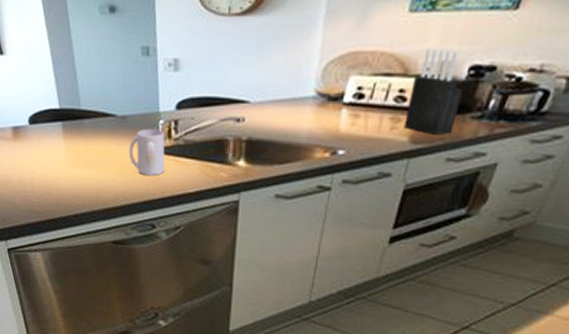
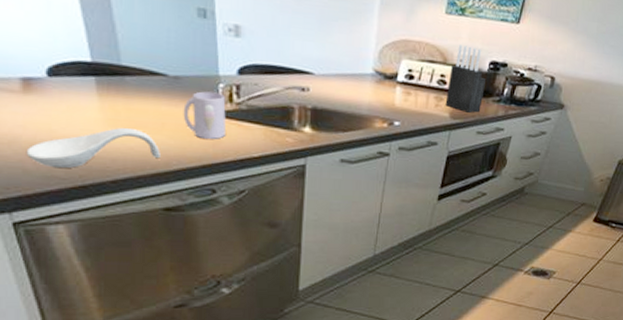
spoon rest: none [15,167,110,204] -> present [26,128,161,169]

